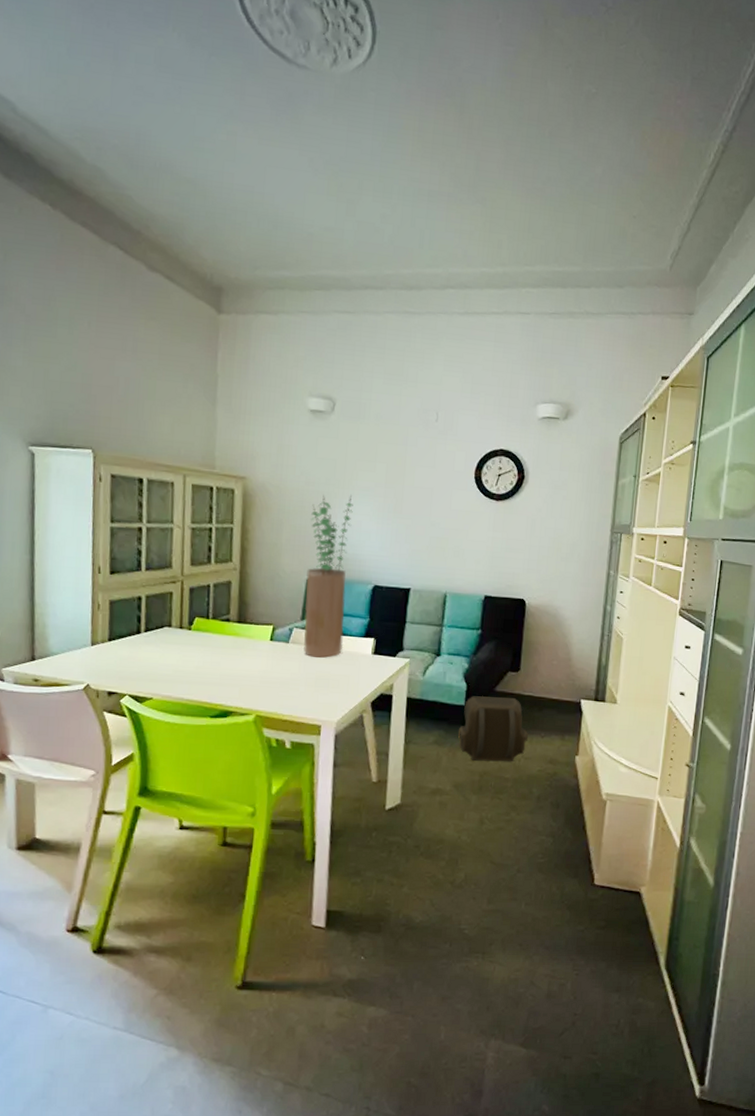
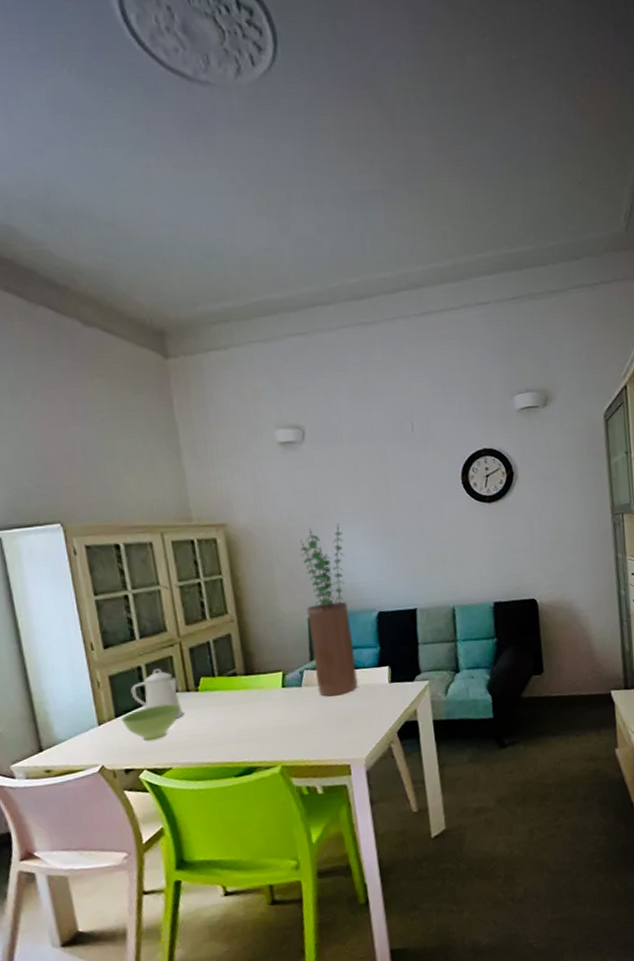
bowl: none [114,636,171,668] -> present [121,703,180,741]
teapot: none [127,602,174,652] -> present [130,668,184,719]
backpack: present [458,696,529,762] -> none [492,702,564,772]

